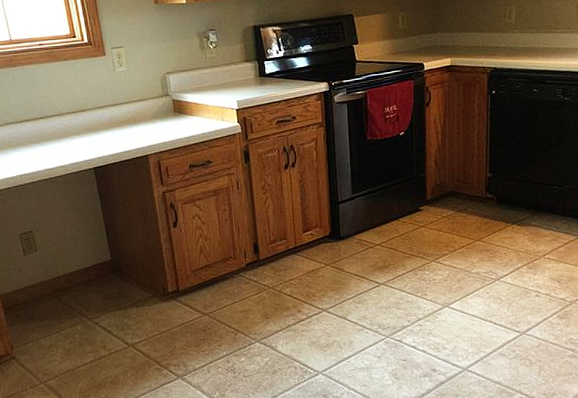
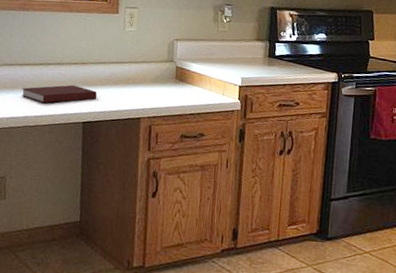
notebook: none [27,133,102,156] -> present [21,84,97,104]

